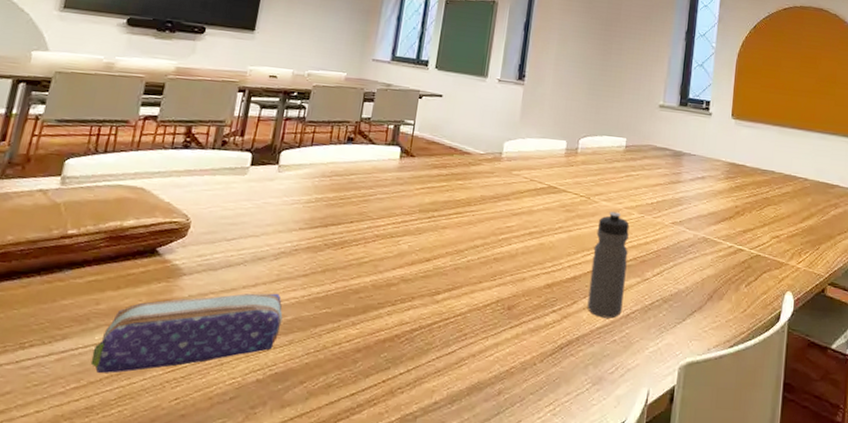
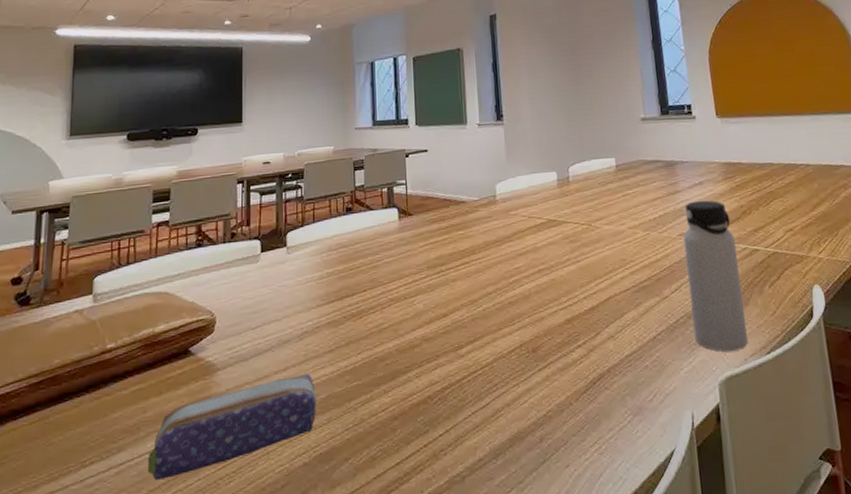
water bottle: present [587,211,630,319] -> none [604,234,648,345]
water bottle: none [666,193,724,340] -> present [683,200,748,352]

